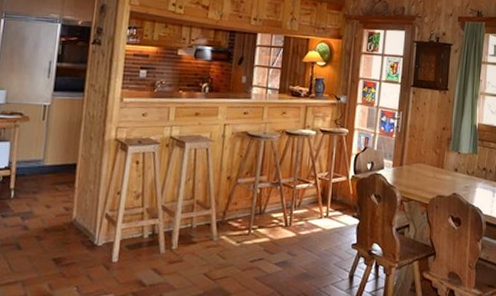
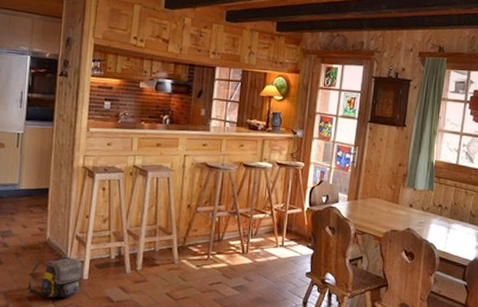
shoulder bag: none [47,237,113,286] -> present [26,256,84,299]

